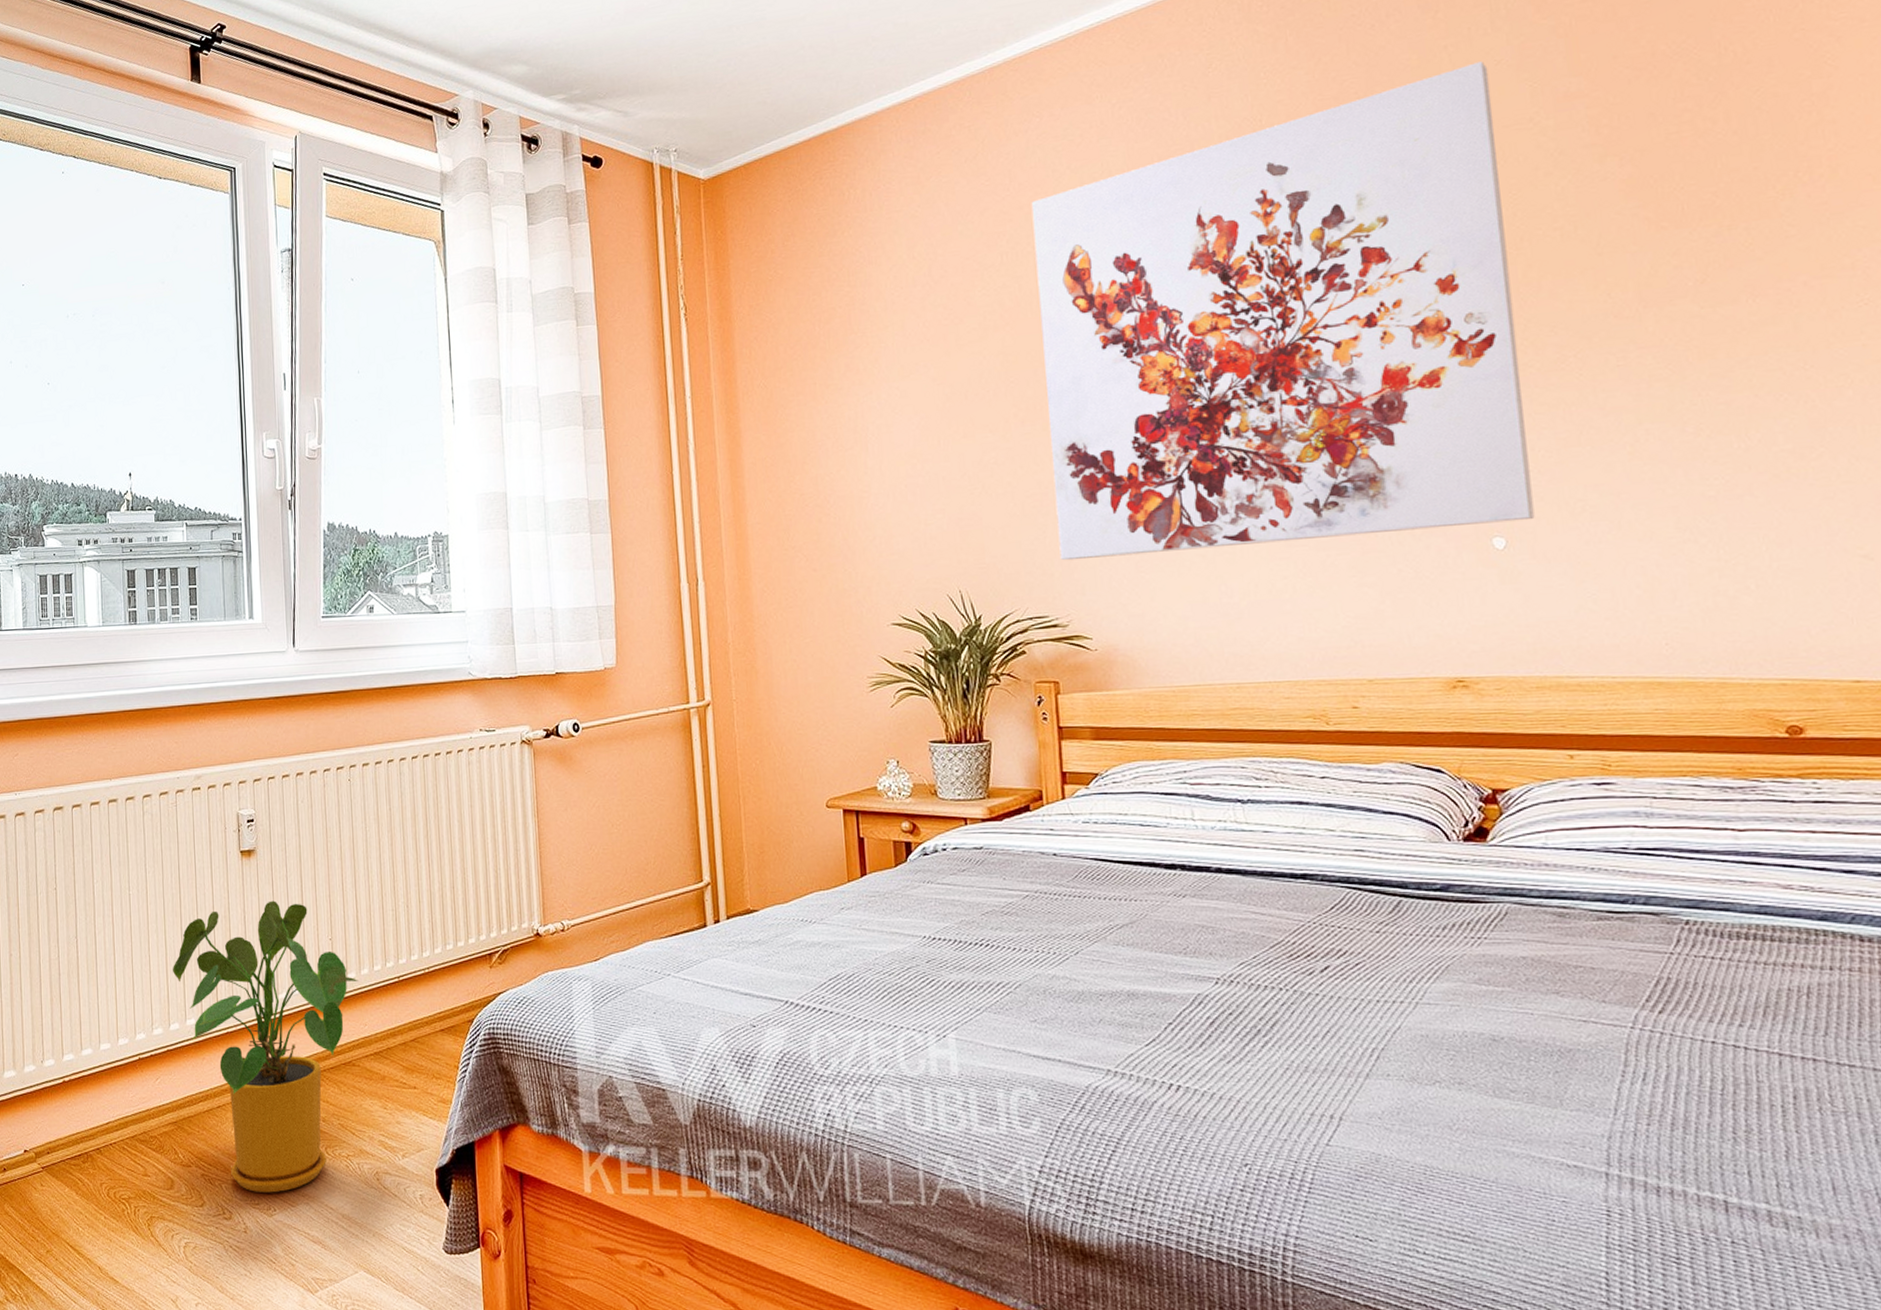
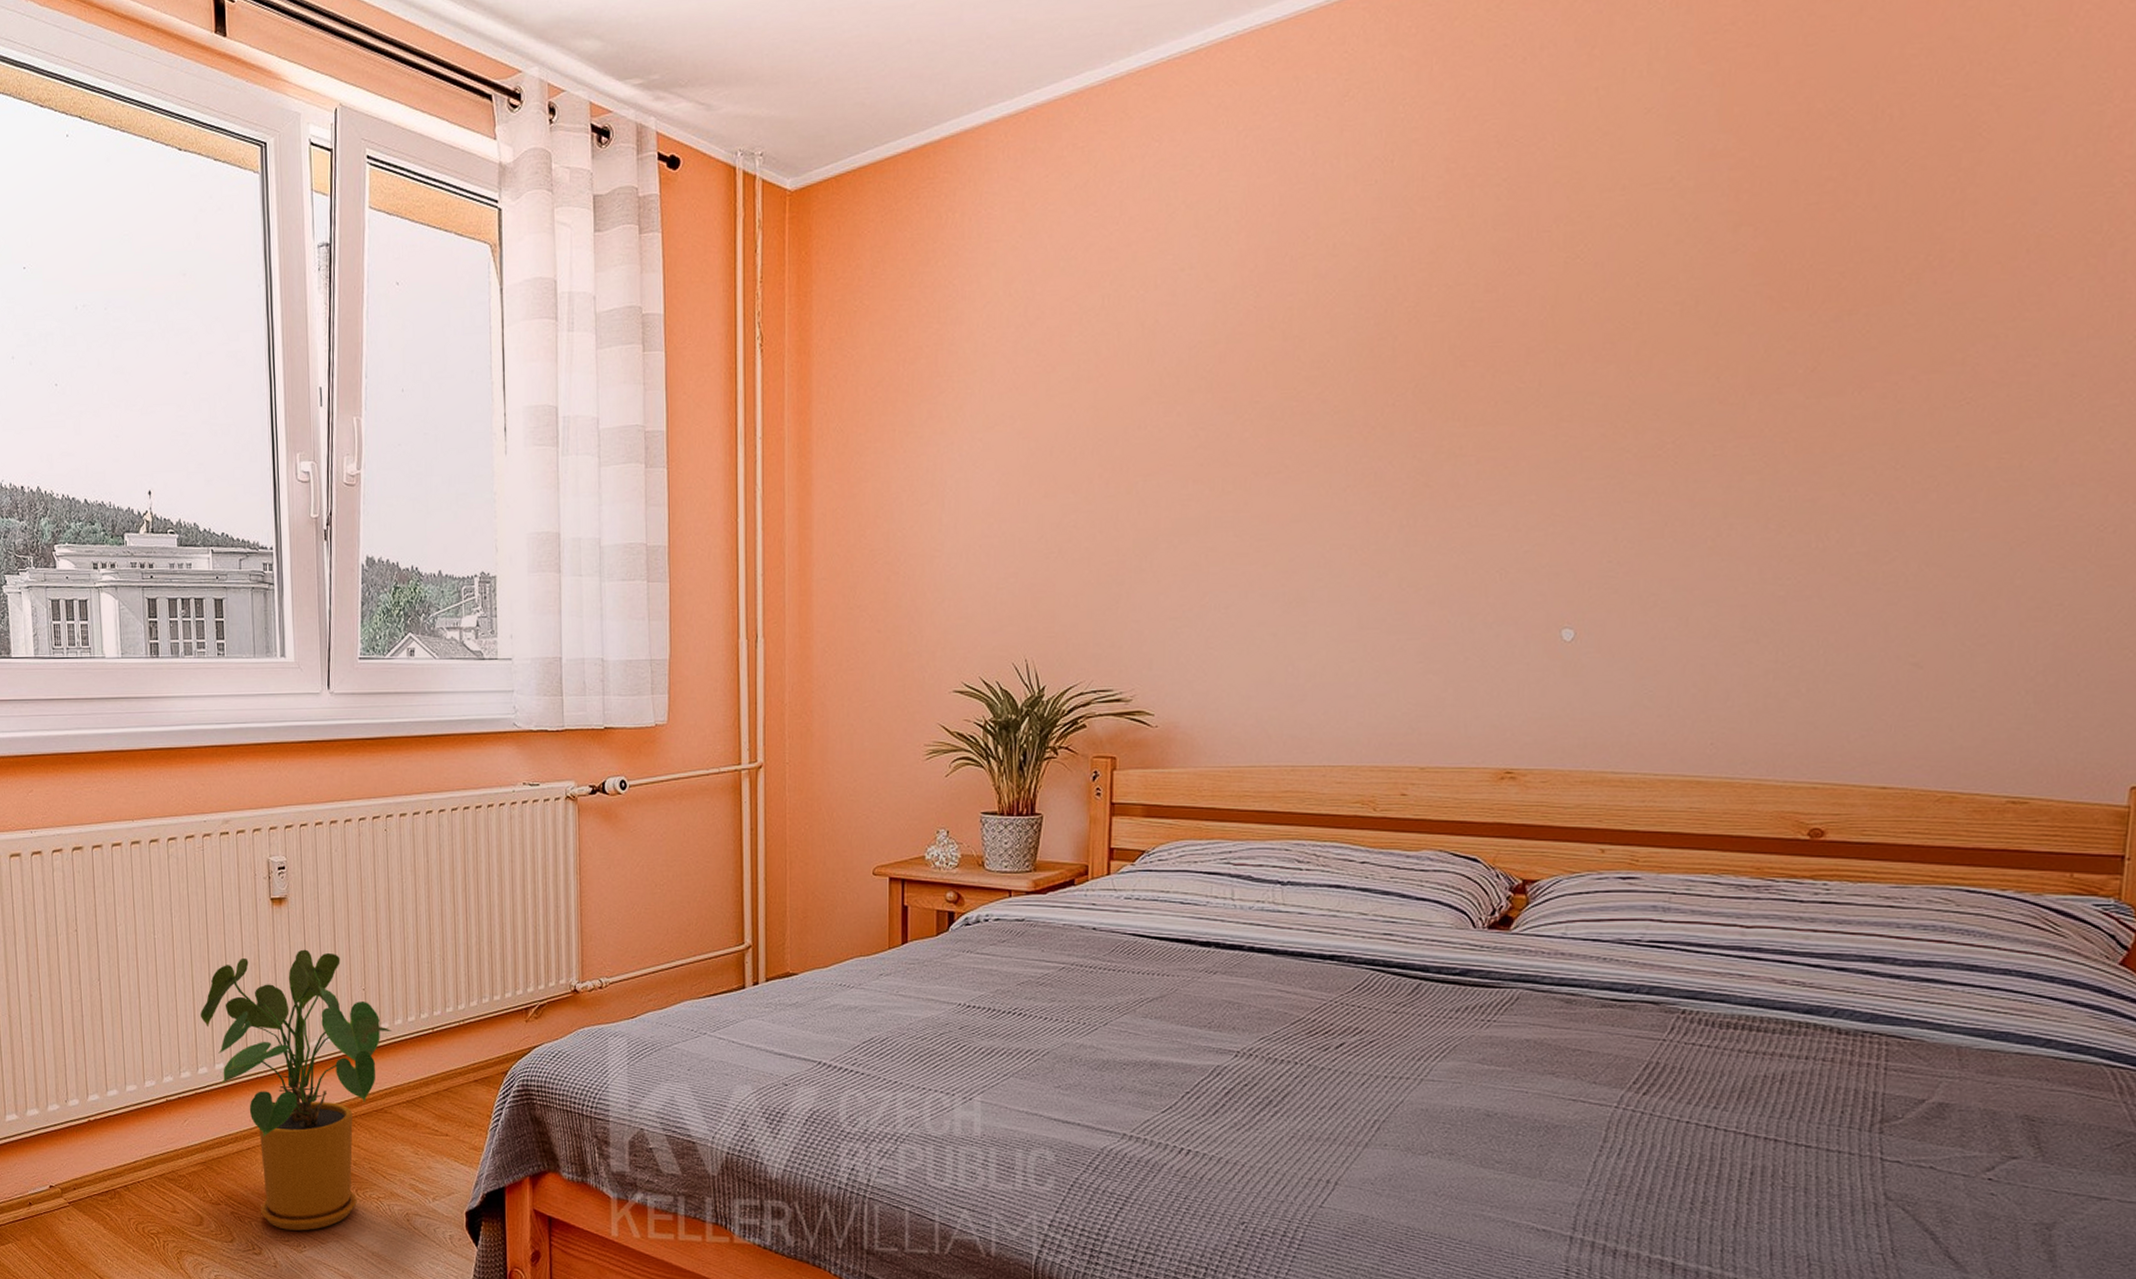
wall art: present [1031,61,1535,561] -> none [1131,109,1637,633]

